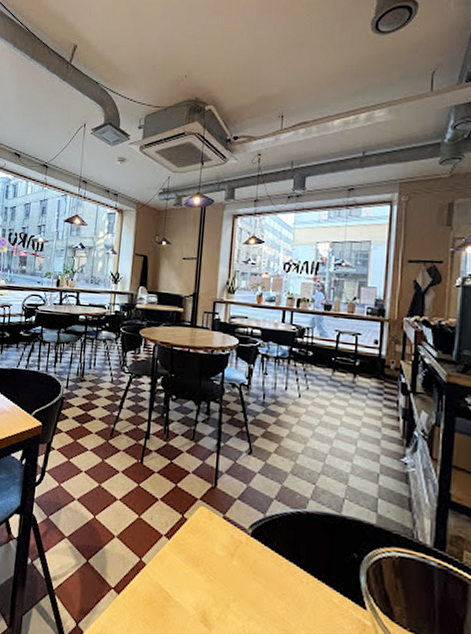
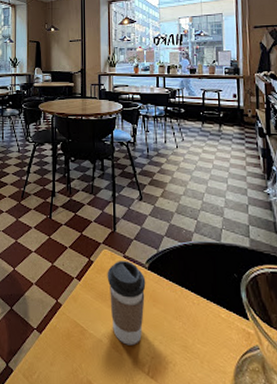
coffee cup: none [201,521,247,622] -> present [107,260,146,346]

